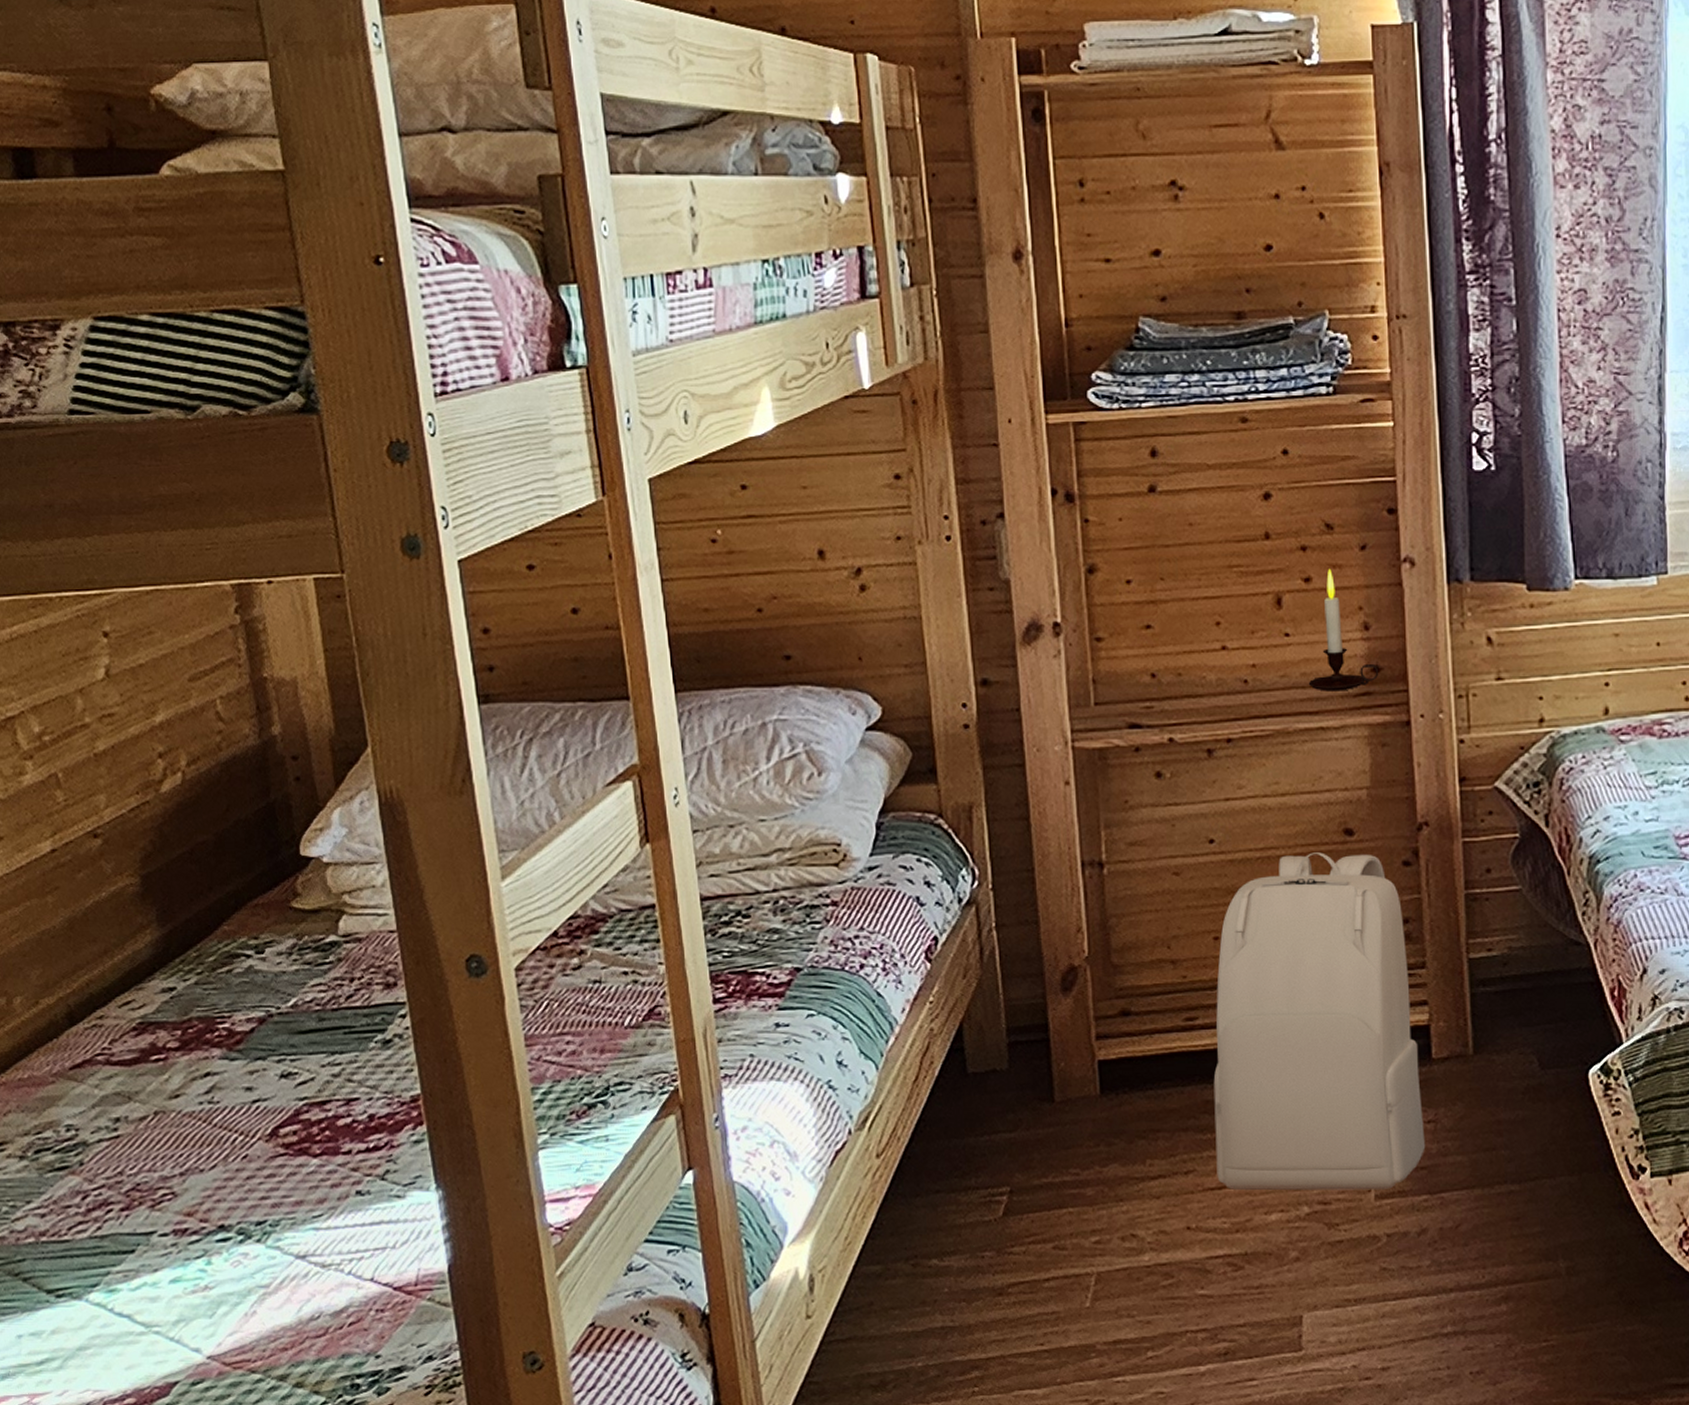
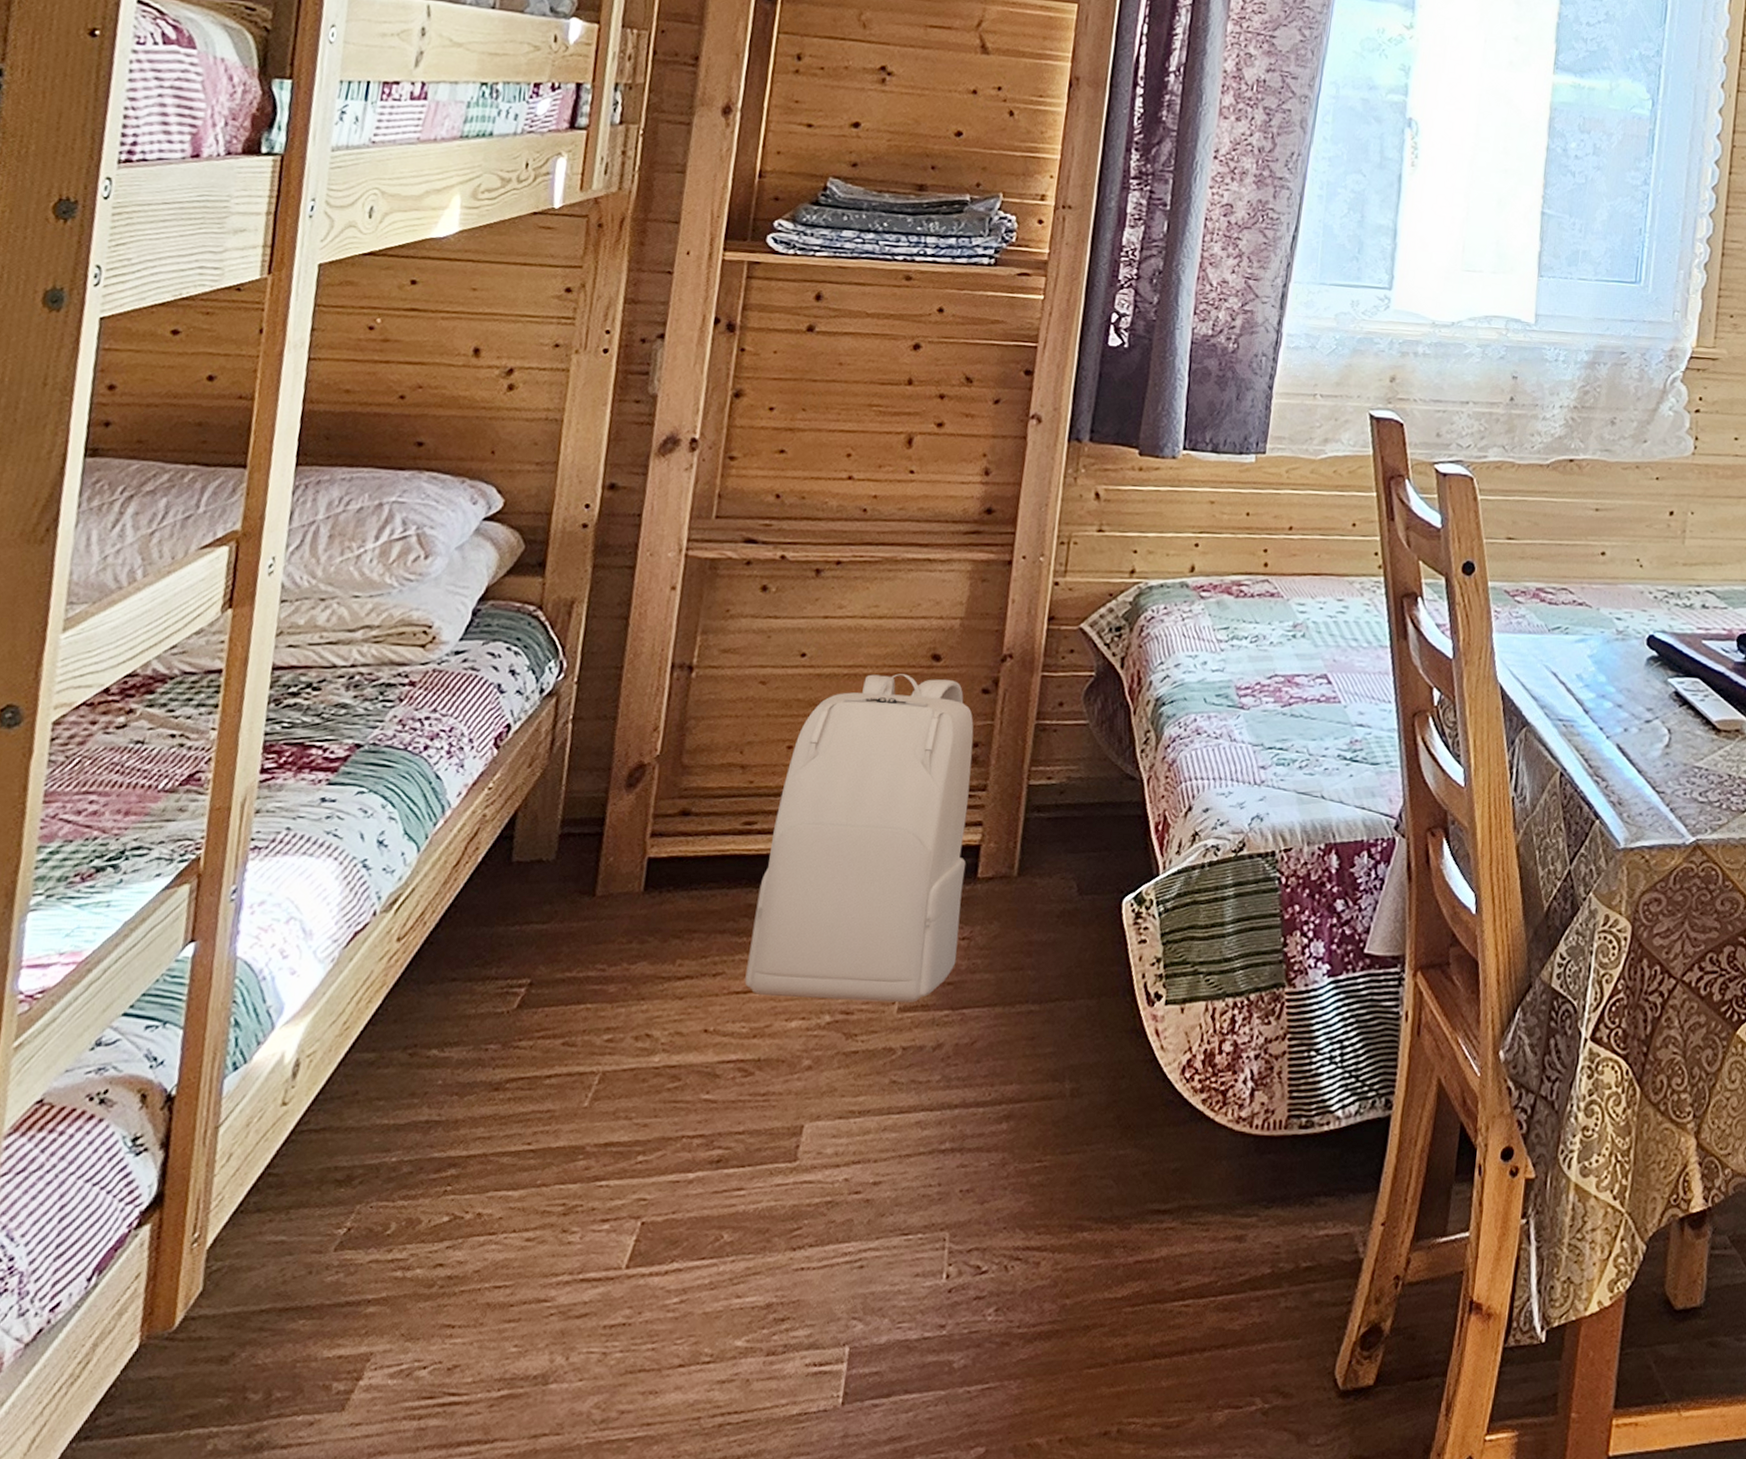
candle: present [1308,568,1379,692] -> none [923,417,992,528]

